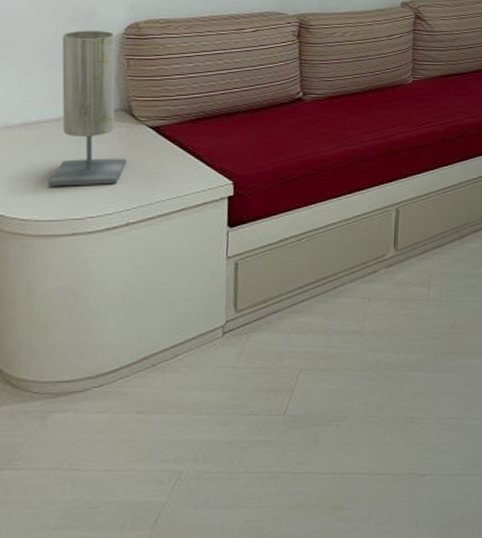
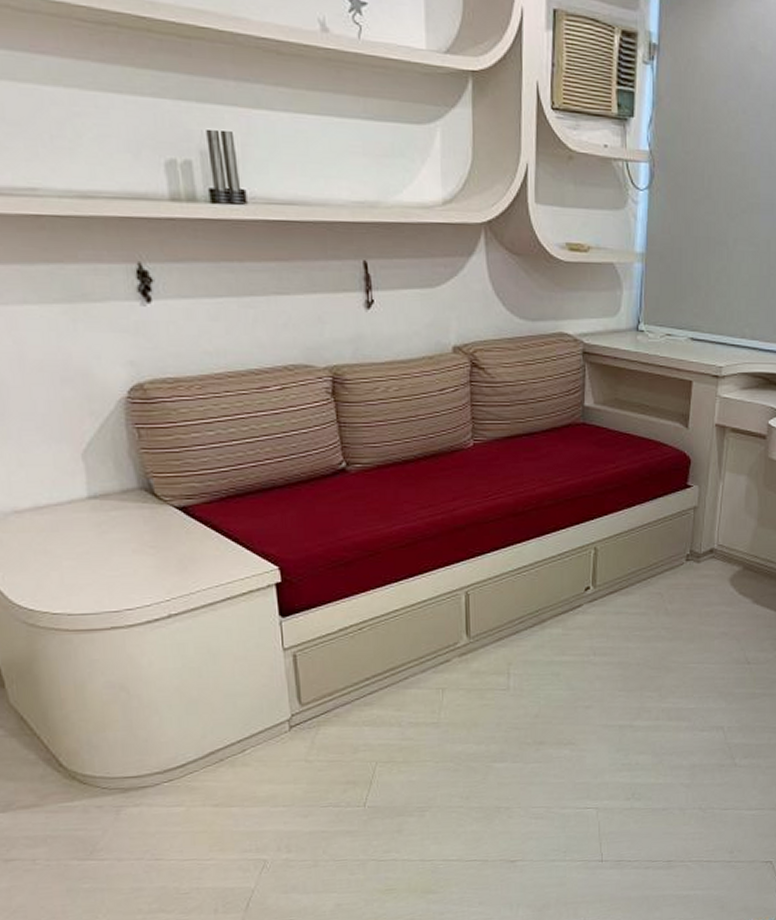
table lamp: present [47,30,127,187] -> none [56,395,157,577]

